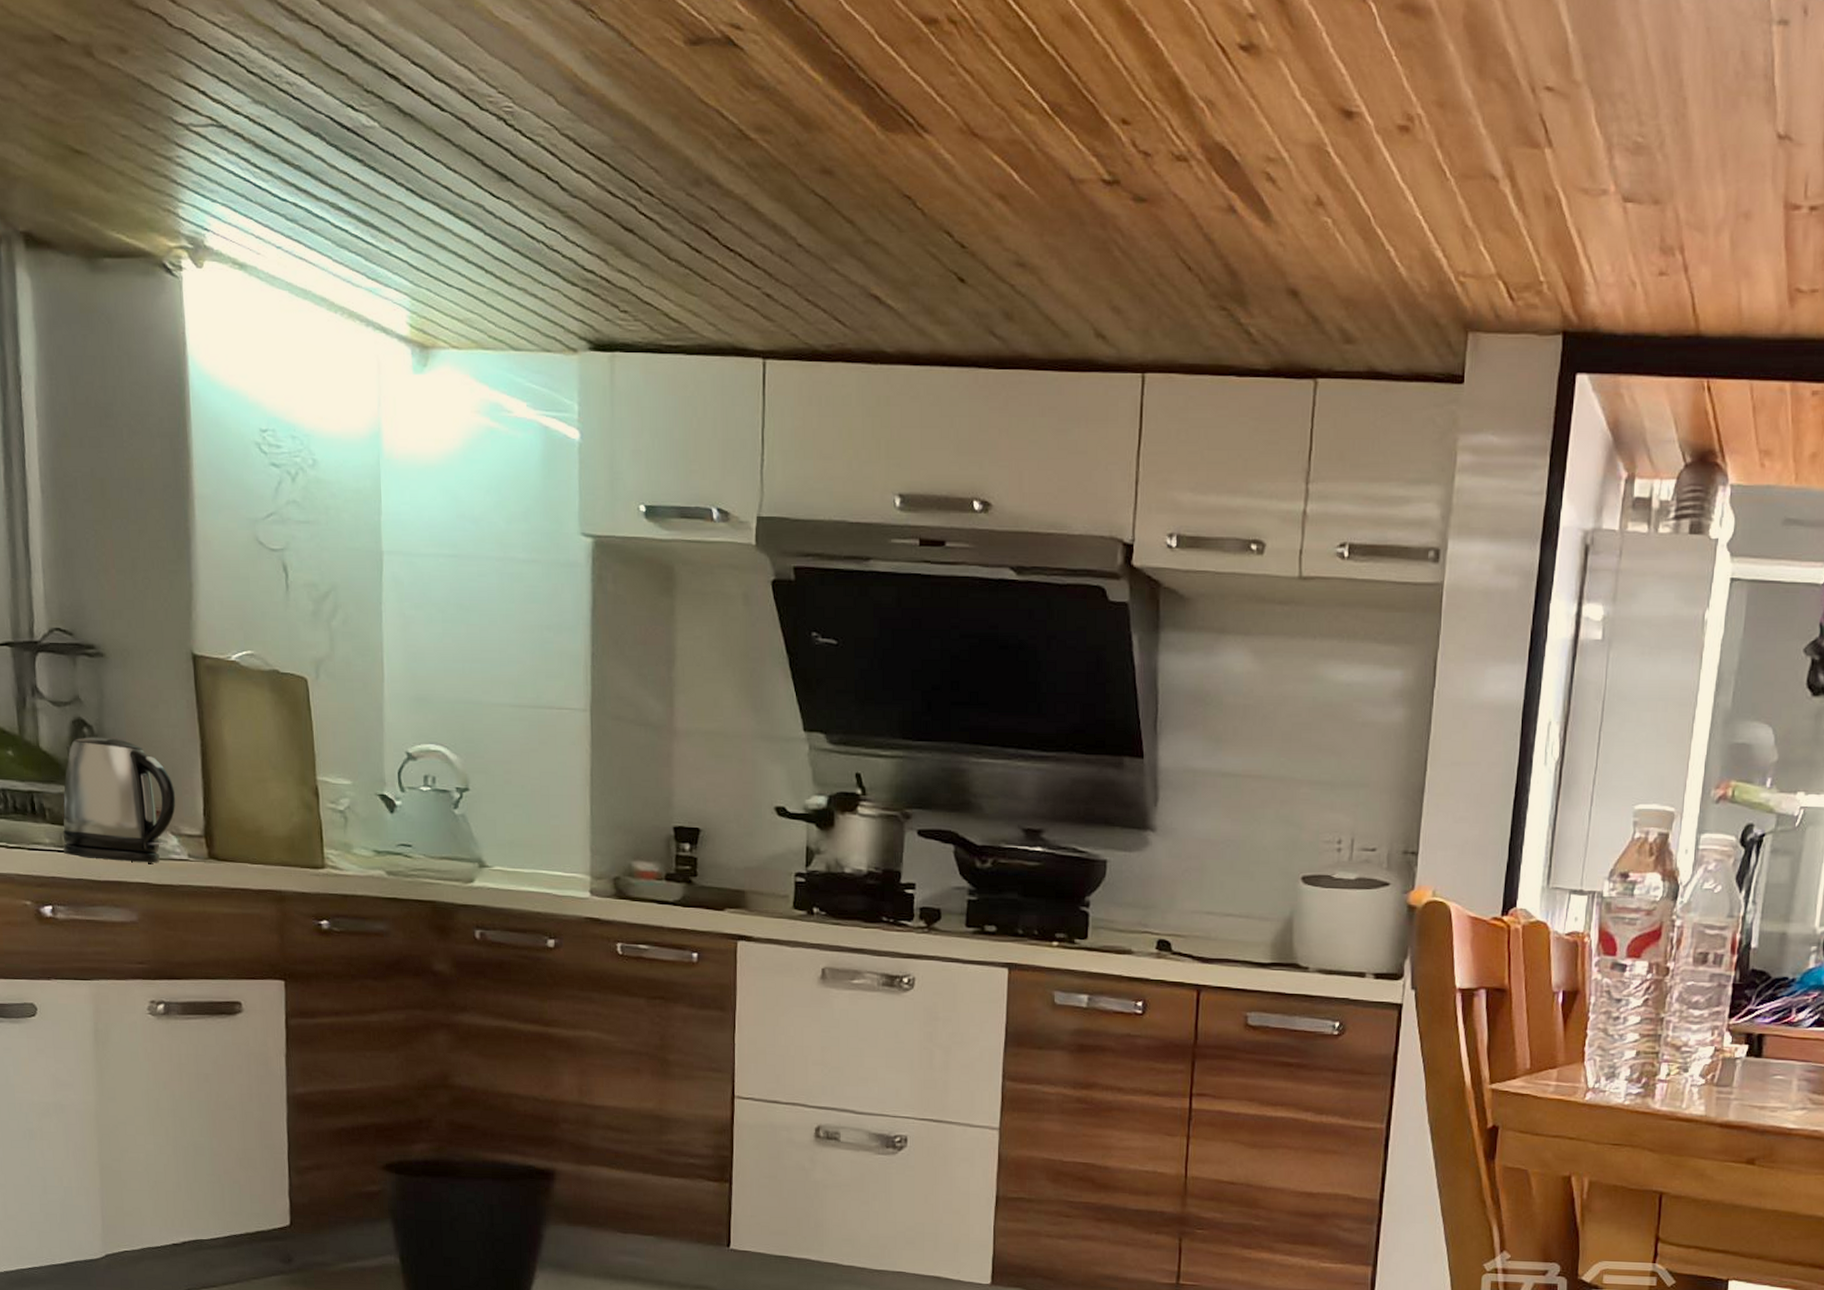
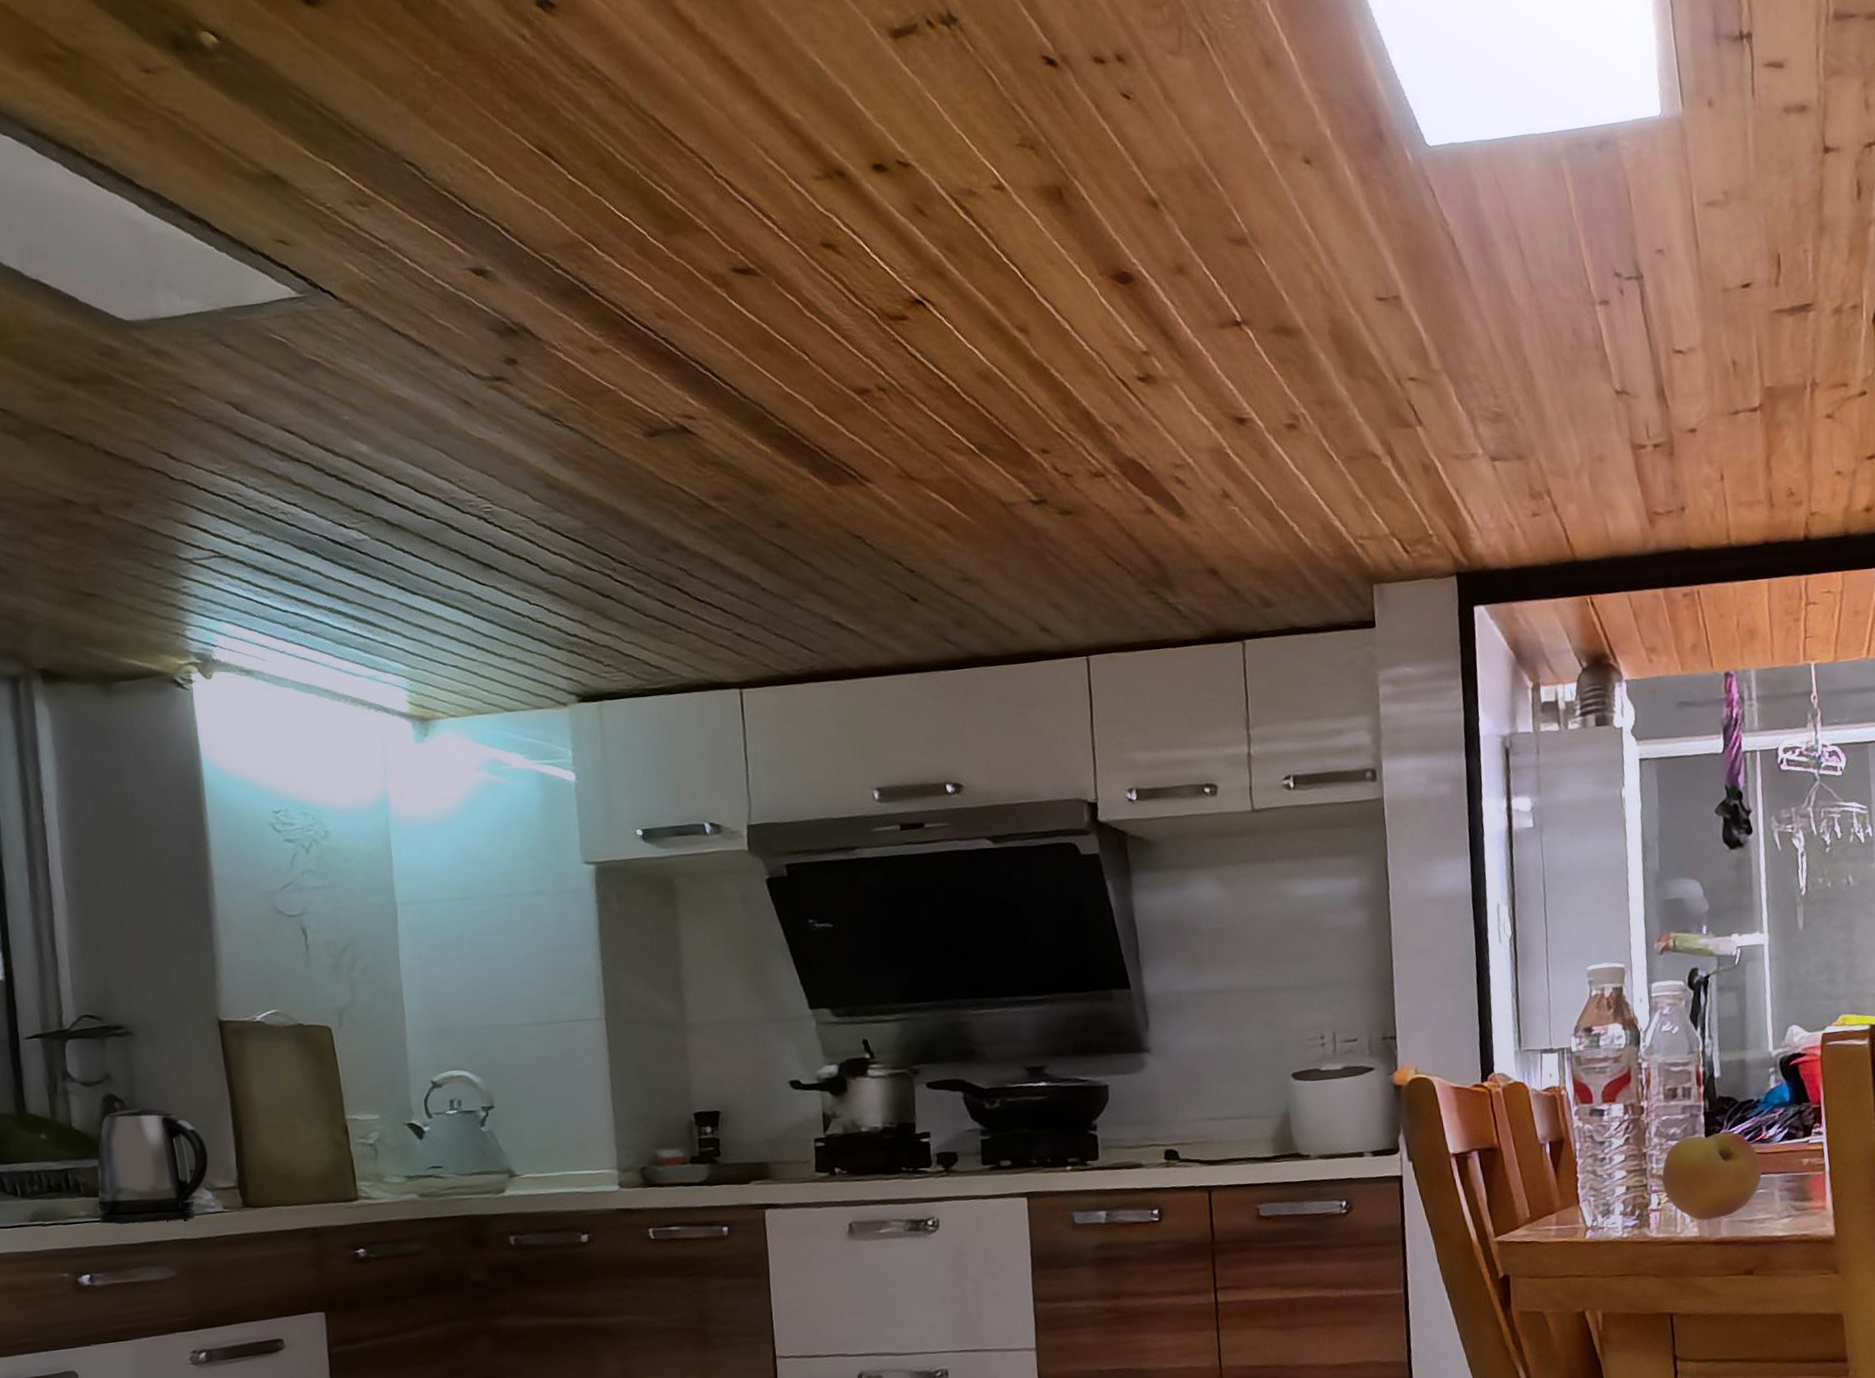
fruit: none [1675,1007,1784,1100] -> present [1662,1132,1762,1220]

